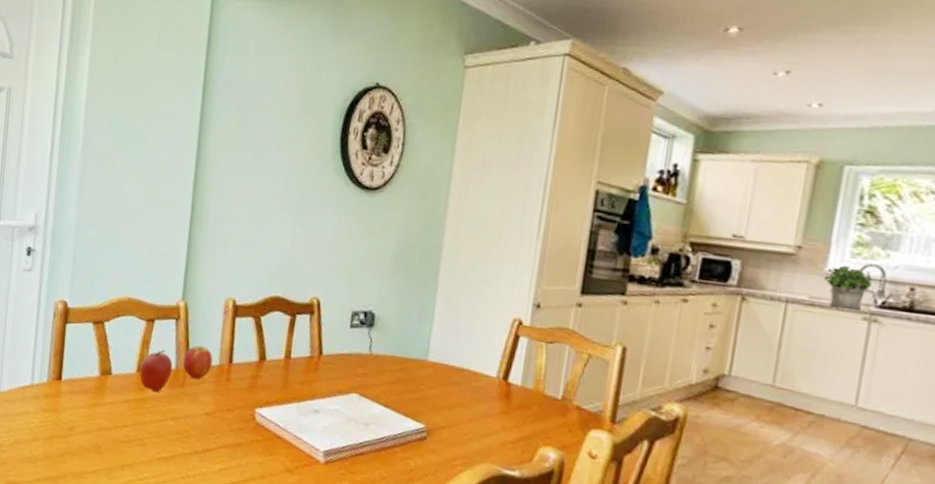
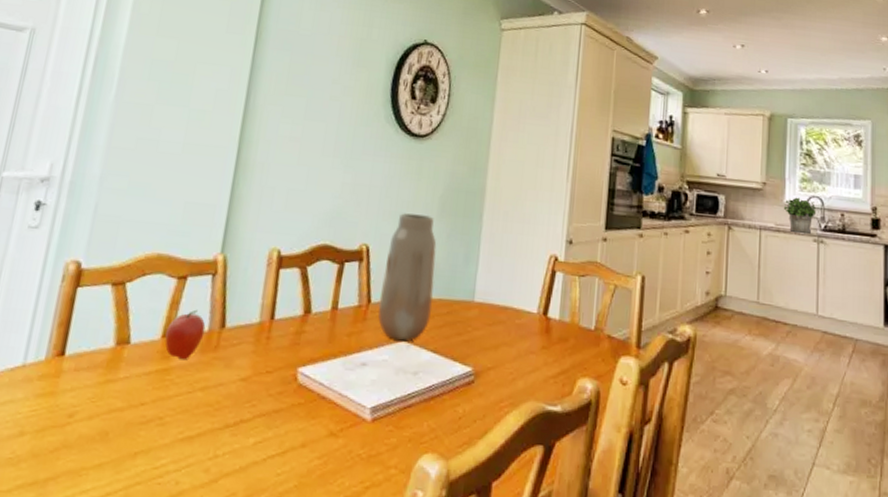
fruit: present [183,345,213,379] -> none [218,302,253,340]
vase: none [329,268,389,394] -> present [377,213,437,341]

